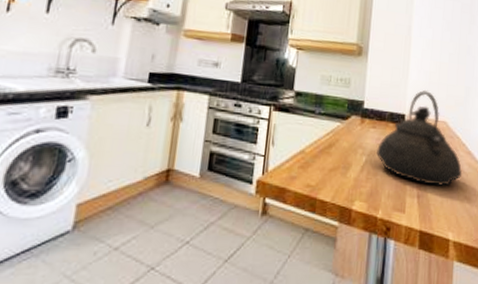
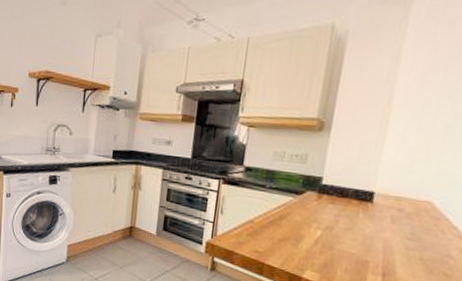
teakettle: present [376,89,463,187] -> none [333,166,449,269]

